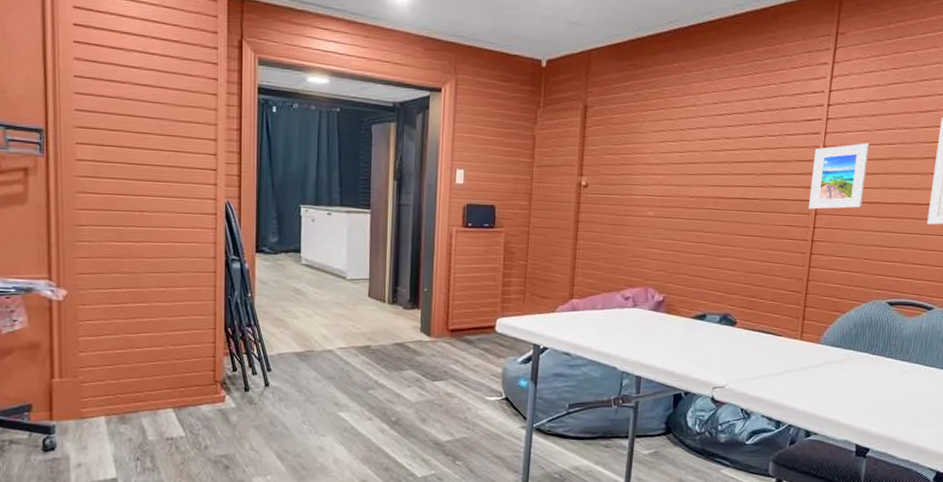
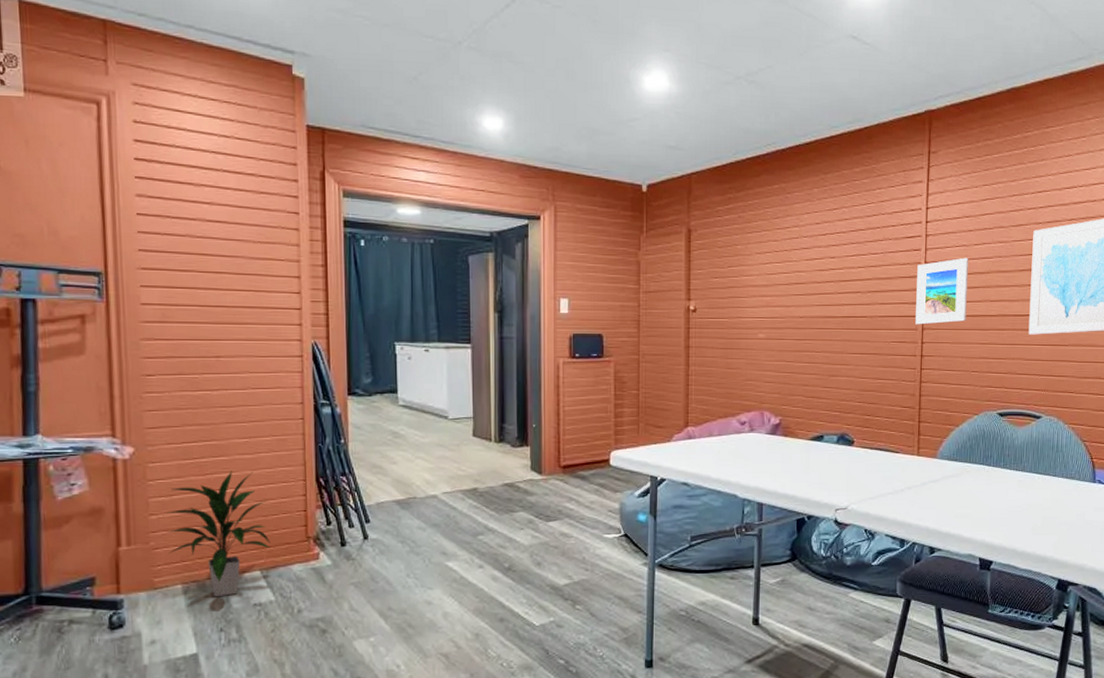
indoor plant: none [94,316,183,430] -> present [167,471,271,597]

